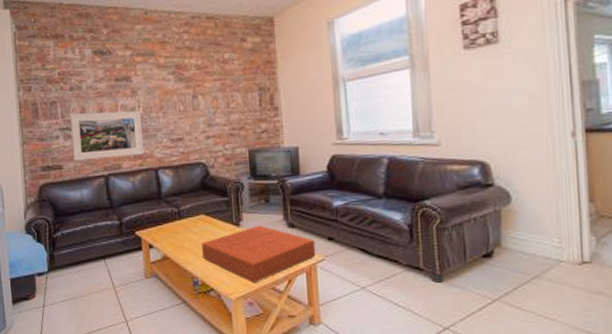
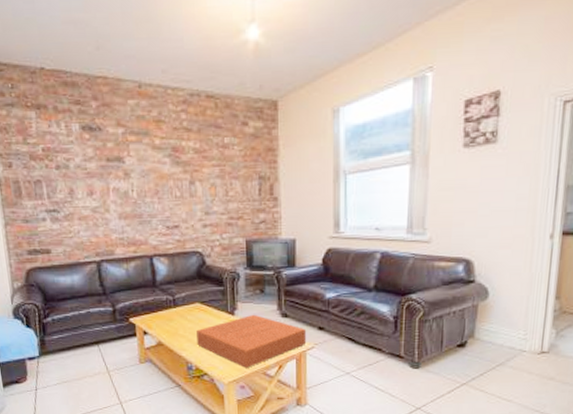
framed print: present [70,110,144,161] -> none [57,194,138,245]

